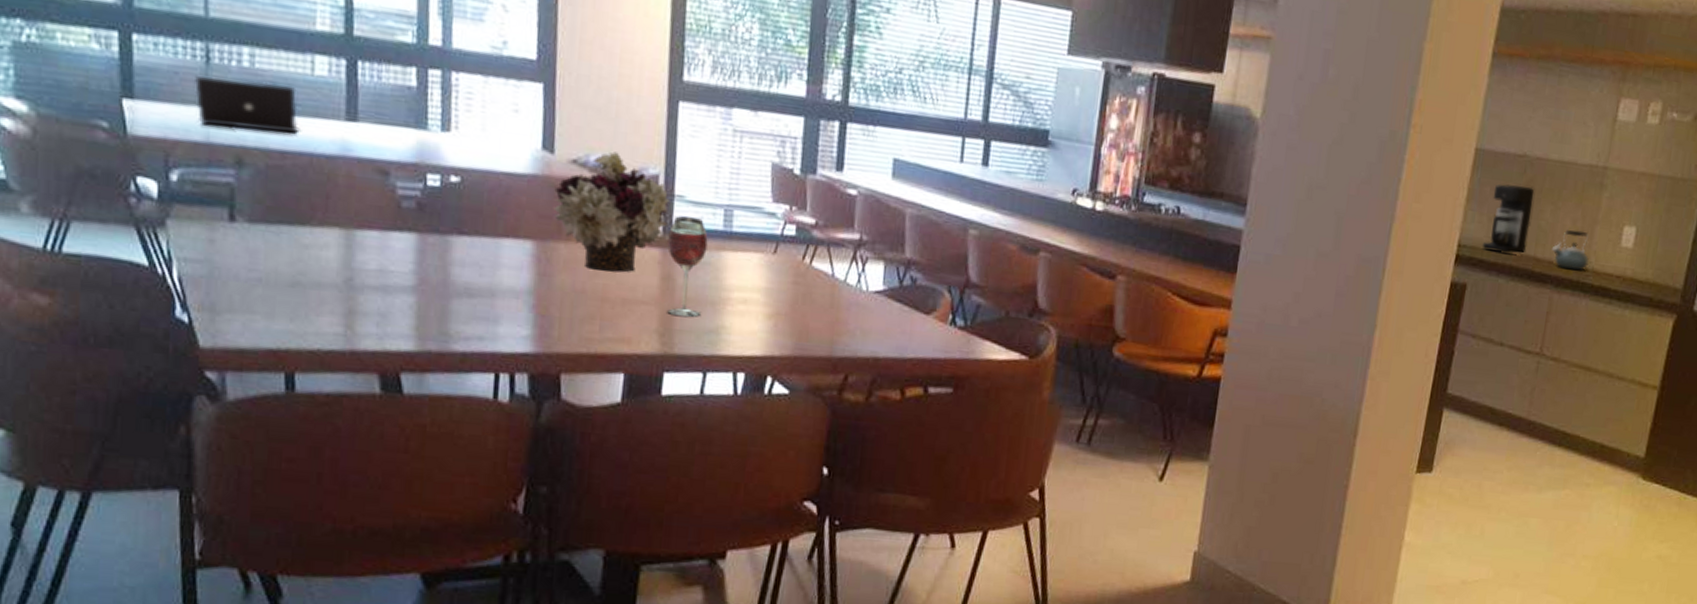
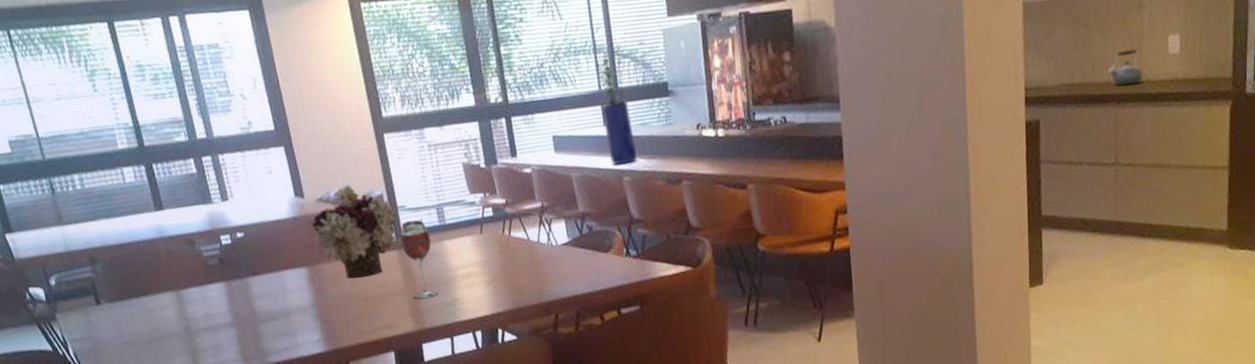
laptop: present [195,76,300,135] -> none [48,196,127,240]
vase: none [958,72,1001,215] -> present [595,46,638,165]
coffee maker: present [1482,184,1533,254] -> none [1046,24,1085,88]

